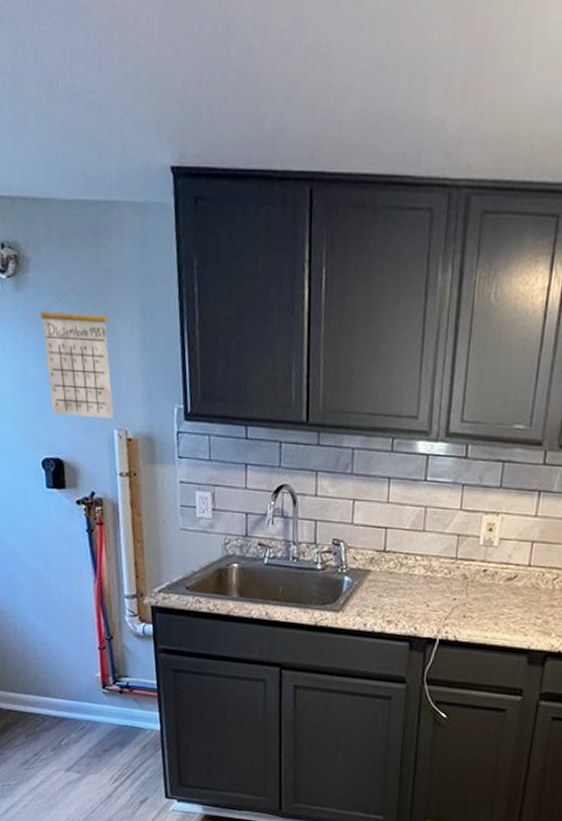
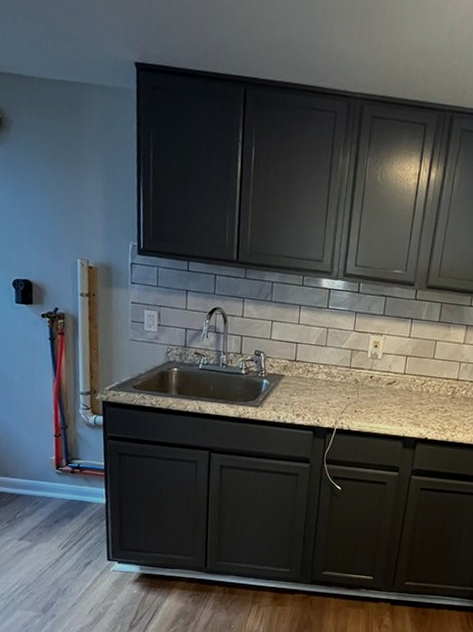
calendar: present [40,289,114,419] -> none [18,147,78,250]

